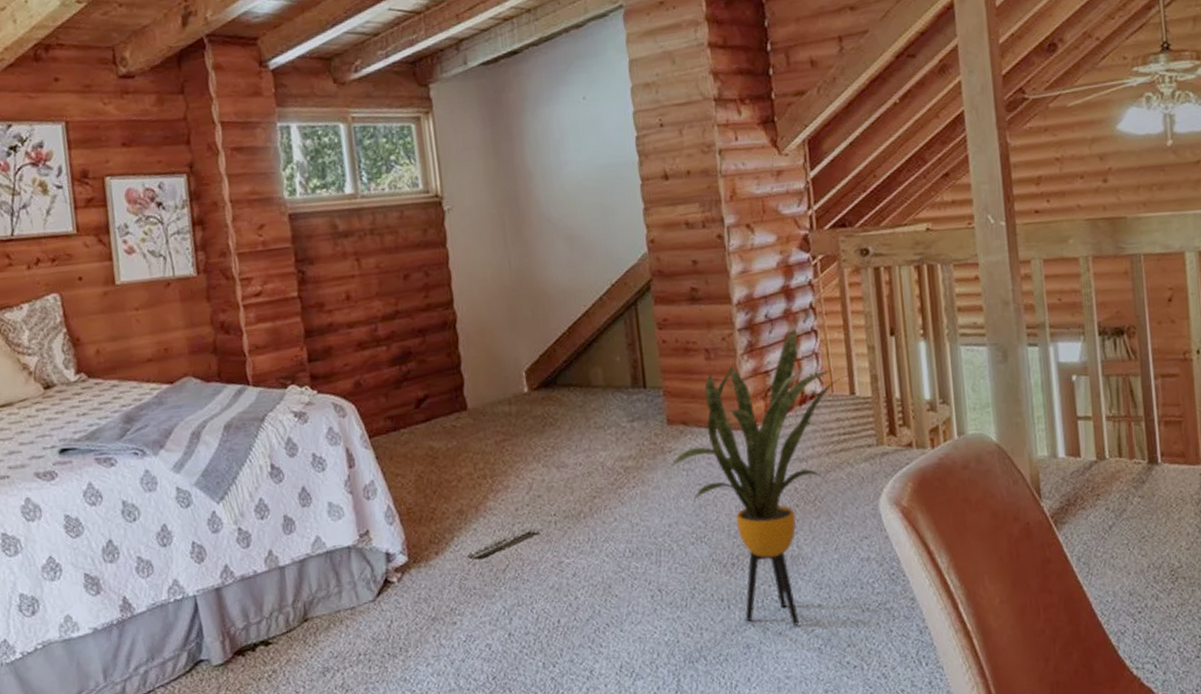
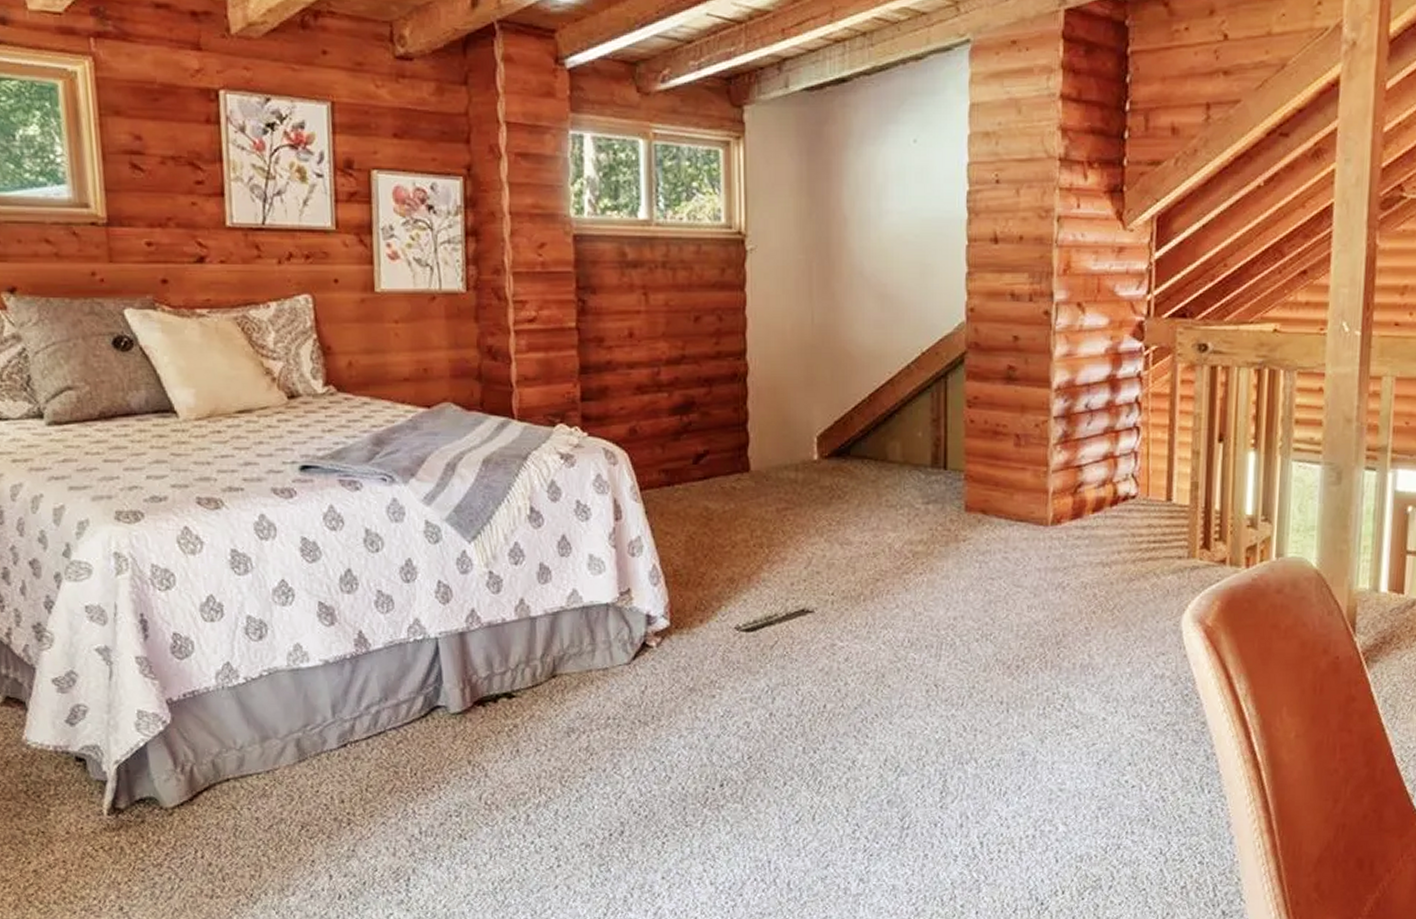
house plant: present [670,329,850,626] -> none [962,424,1168,737]

